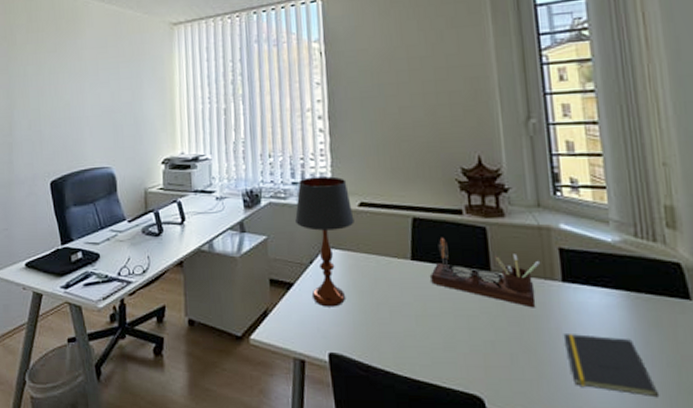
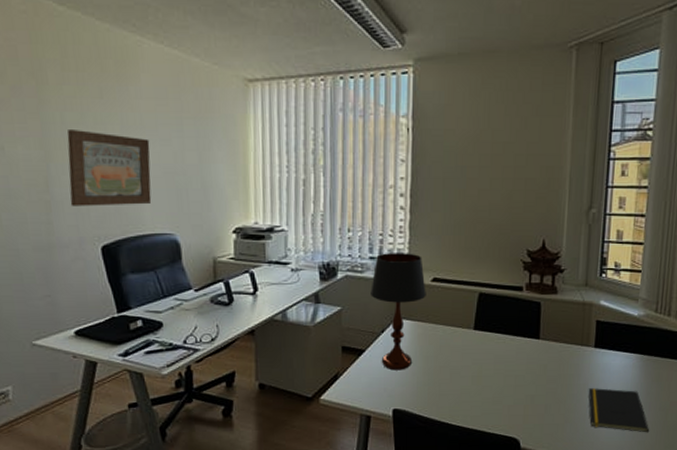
wall art: none [27,80,93,147] -> present [67,130,152,206]
desk organizer: present [431,238,540,308] -> none [489,311,579,369]

